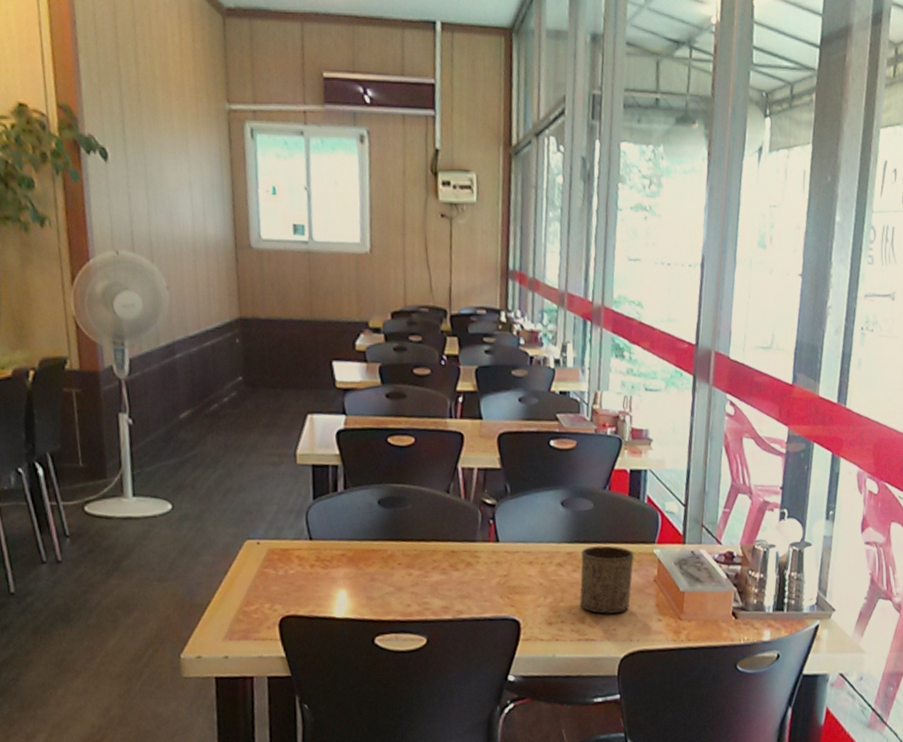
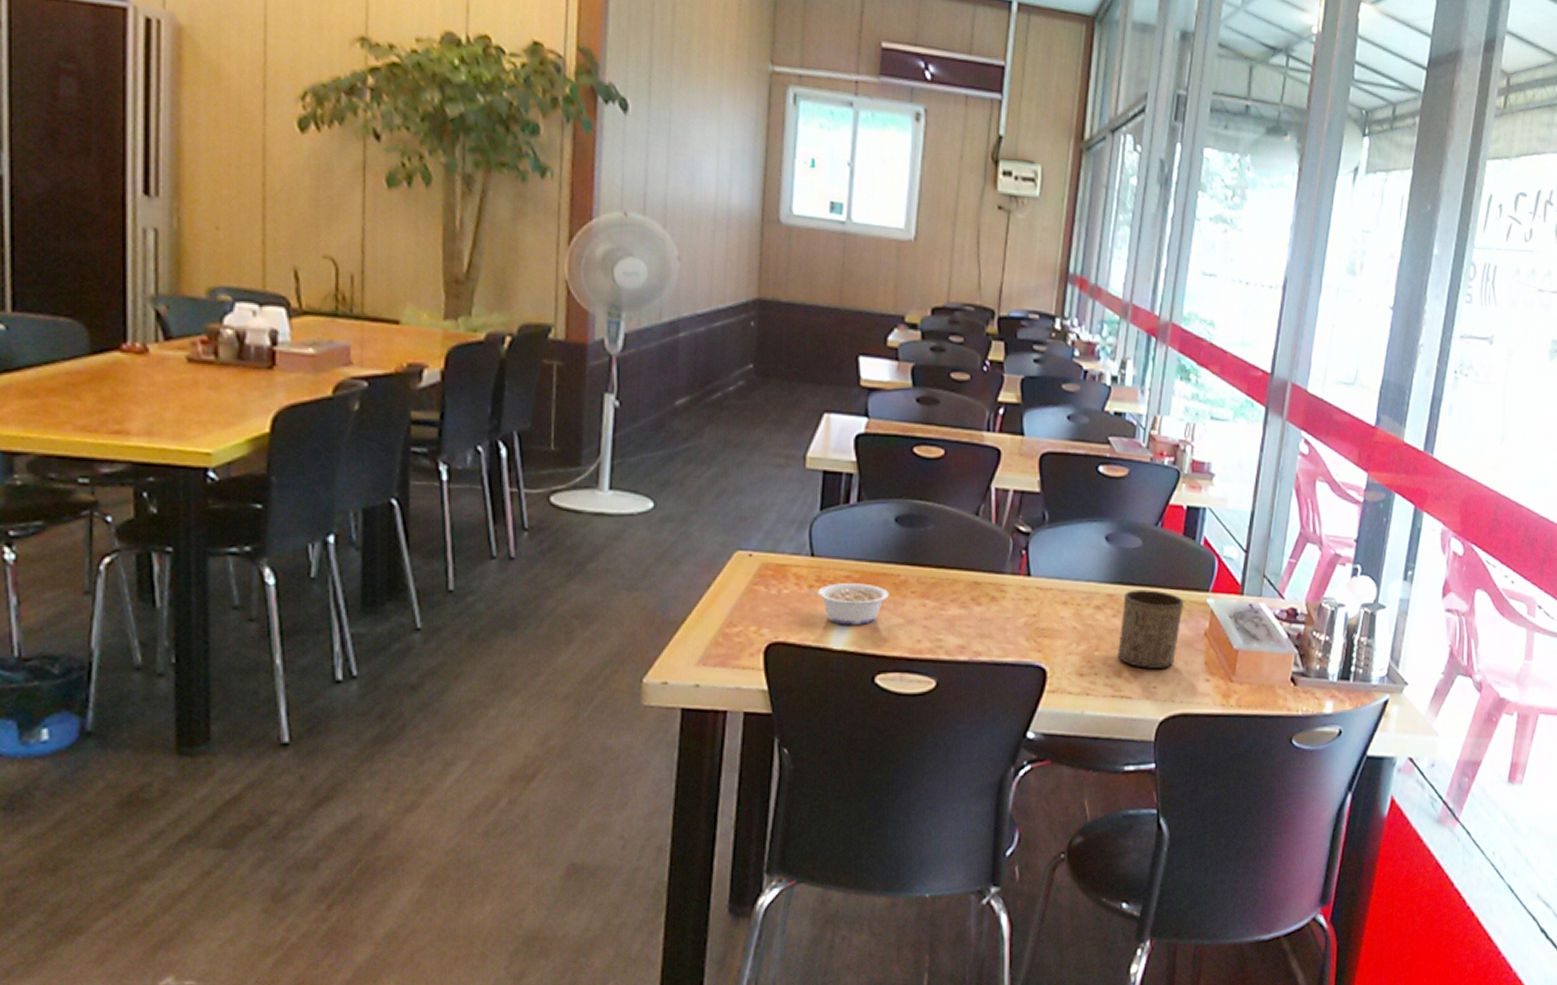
legume: none [307,559,380,597] -> present [805,583,889,625]

